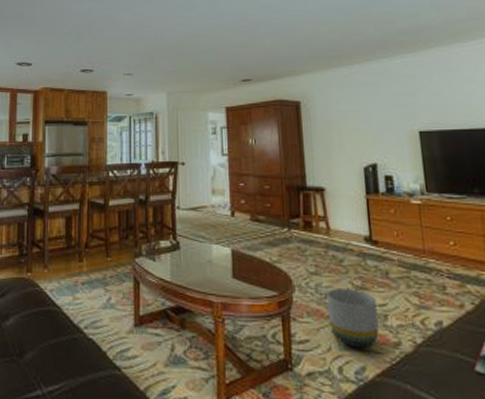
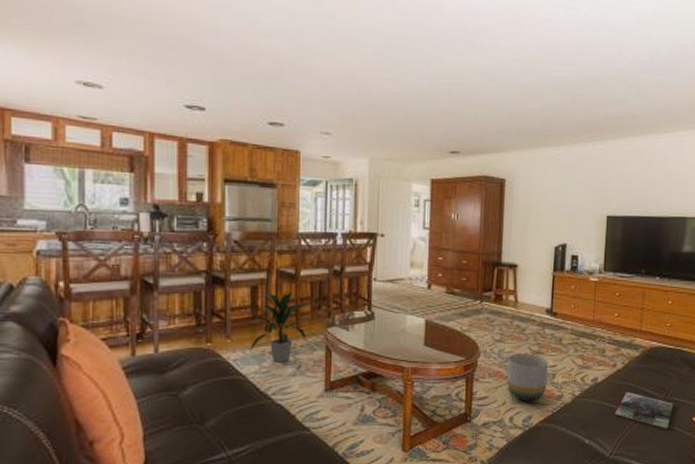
indoor plant: none [64,220,120,294] -> present [250,290,312,363]

